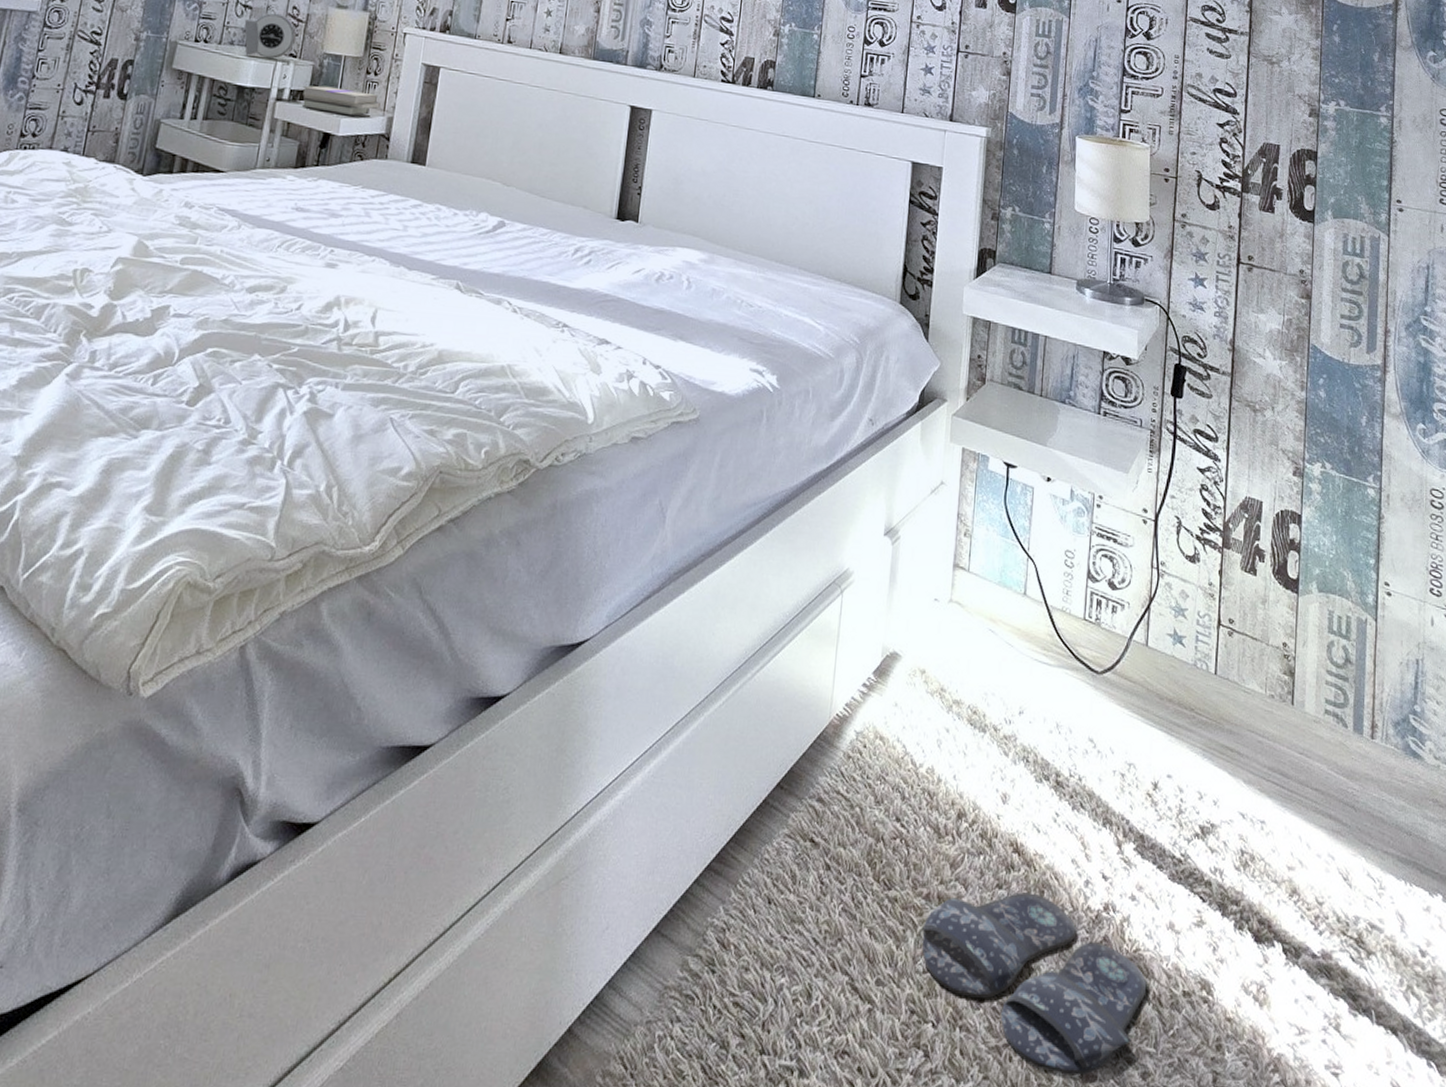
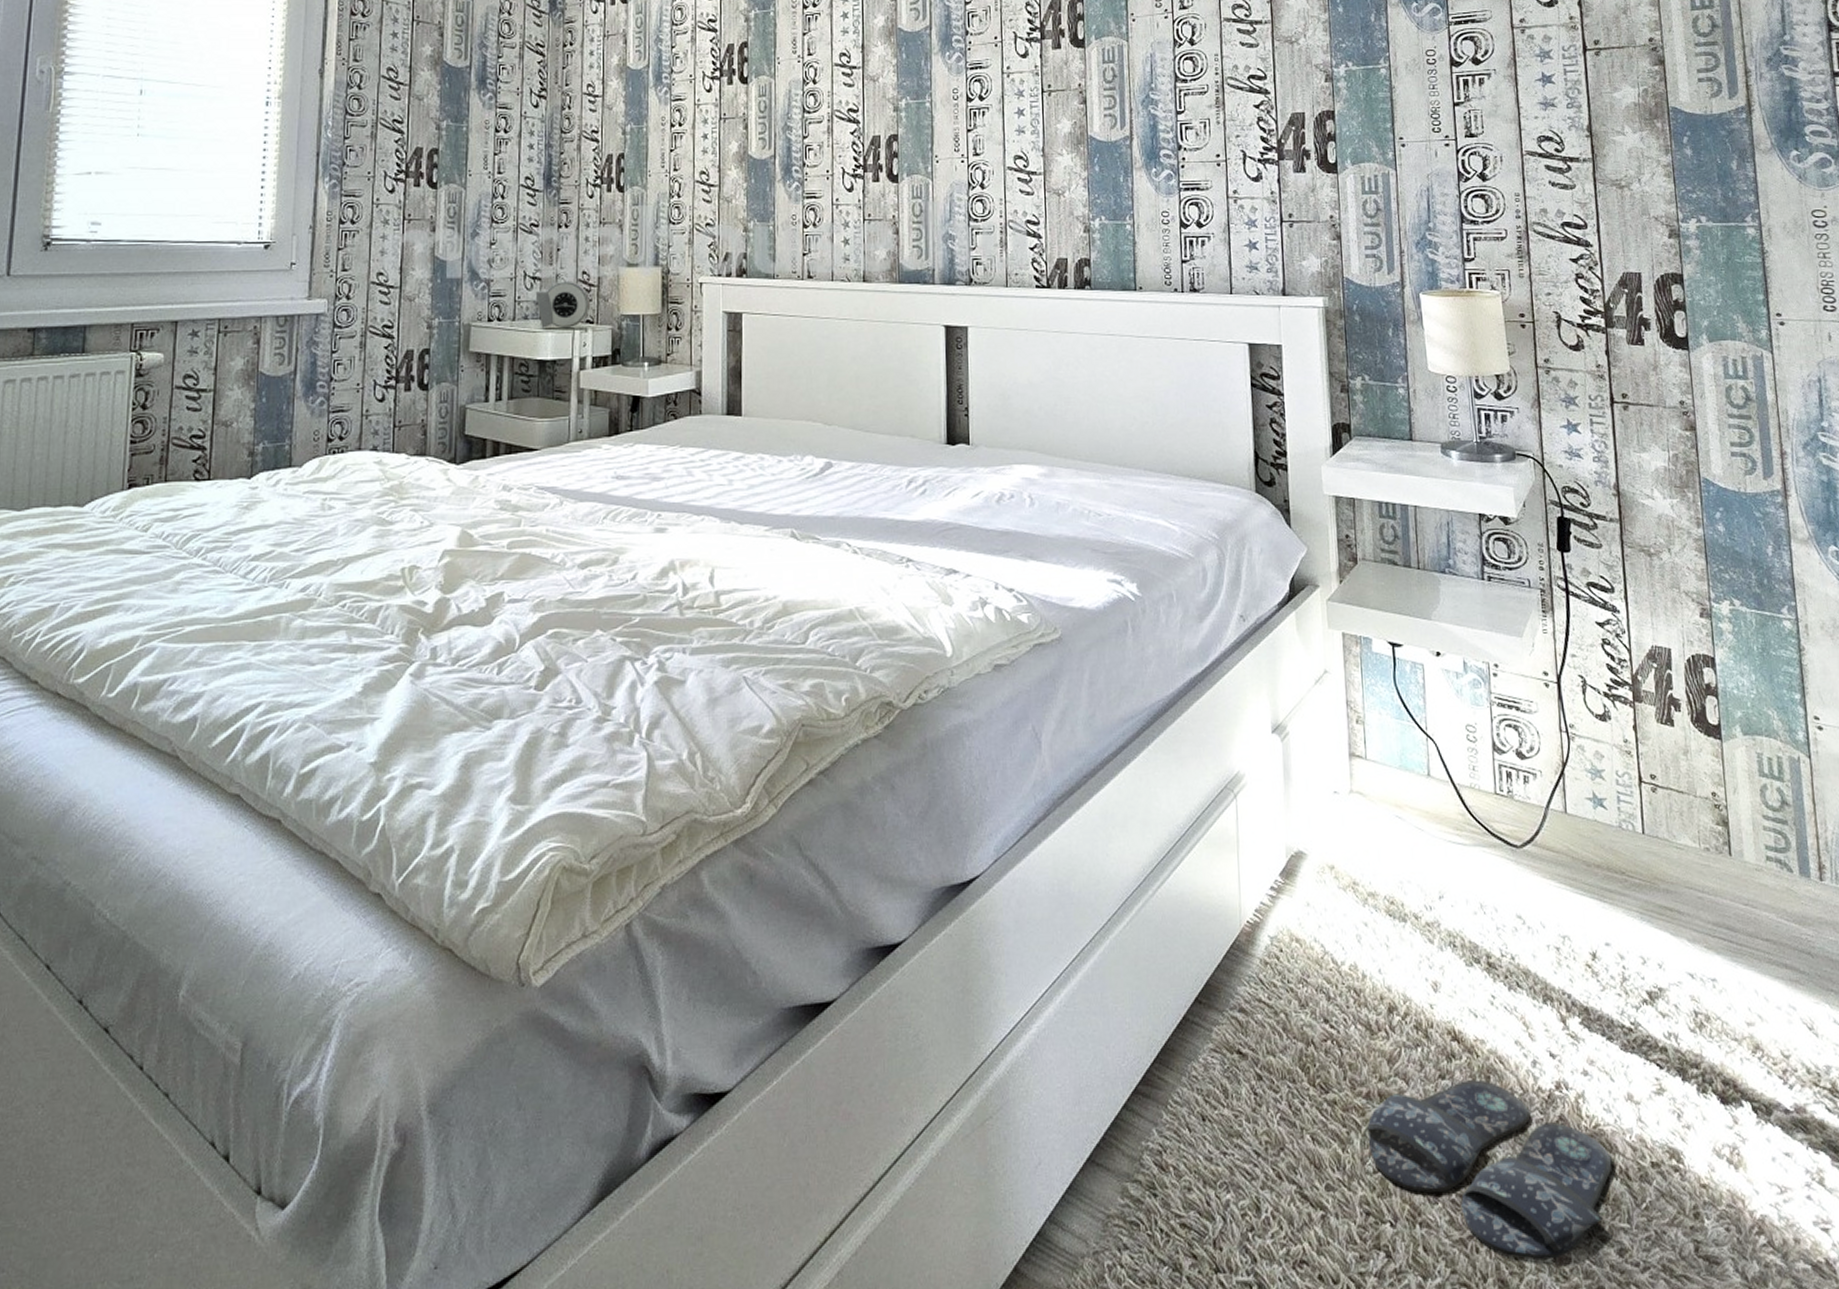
books: present [302,85,380,116] -> none [606,348,686,376]

